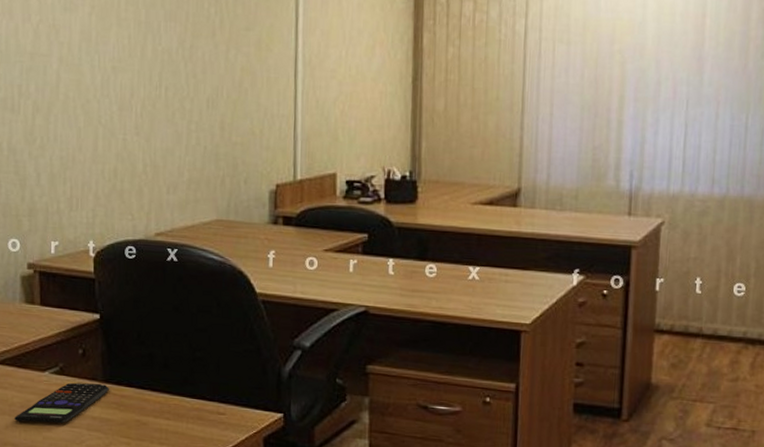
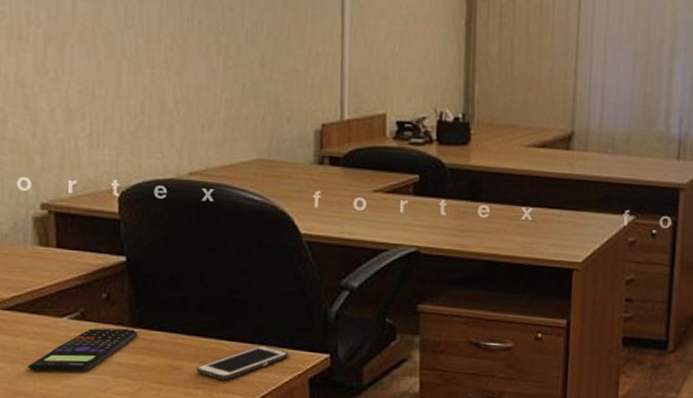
cell phone: none [160,403,245,437] -> present [196,345,289,381]

